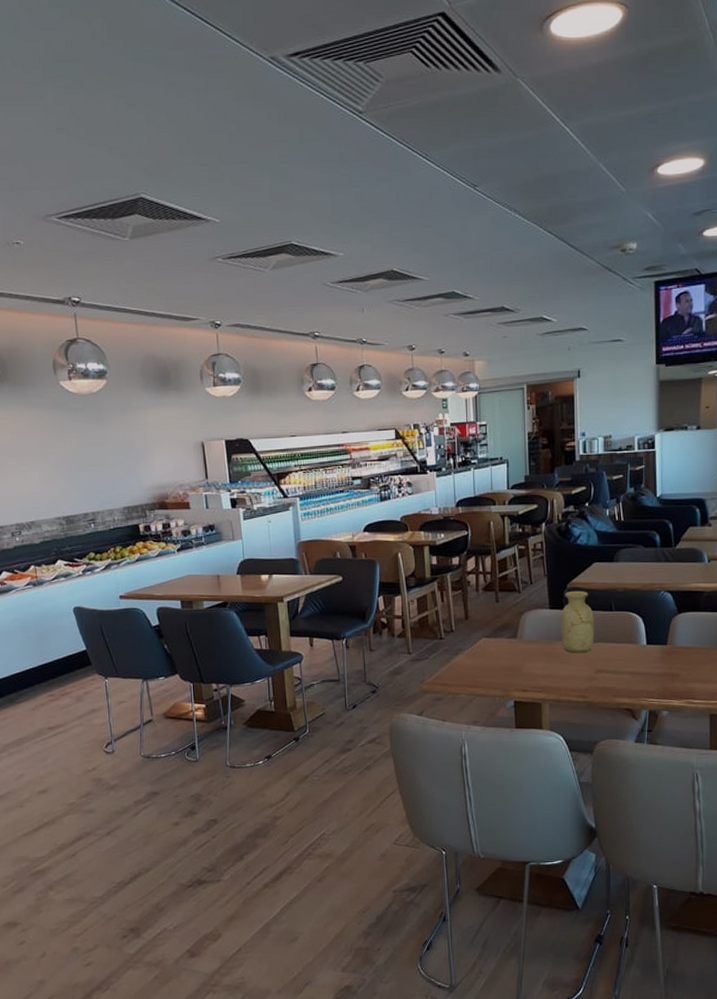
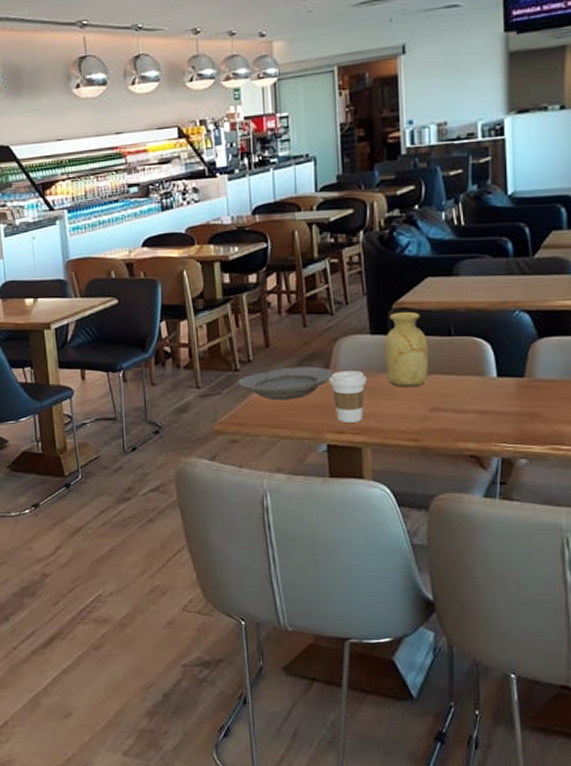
plate: none [442,636,520,664] -> present [238,366,333,401]
coffee cup: none [516,639,547,683] -> present [329,371,368,423]

